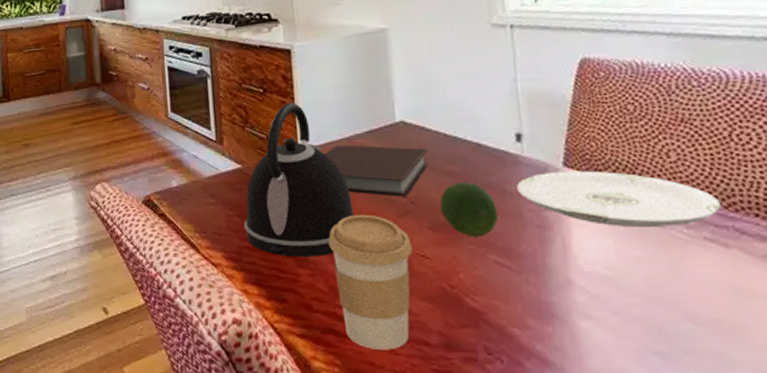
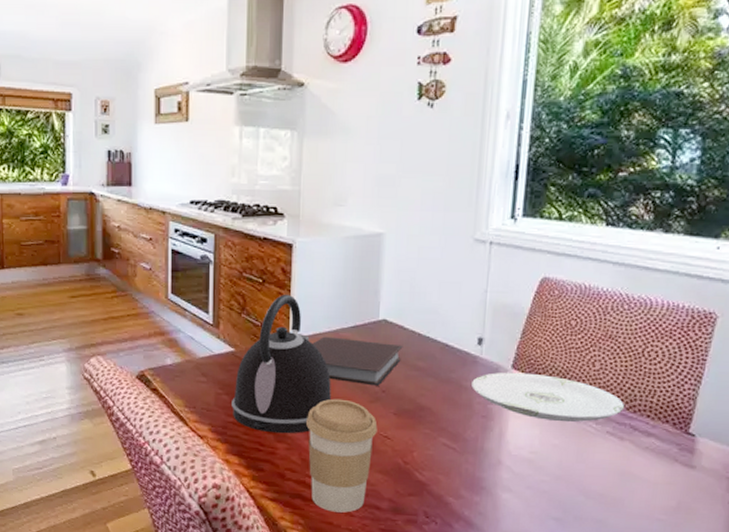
fruit: present [439,182,499,238] -> none [405,376,453,424]

